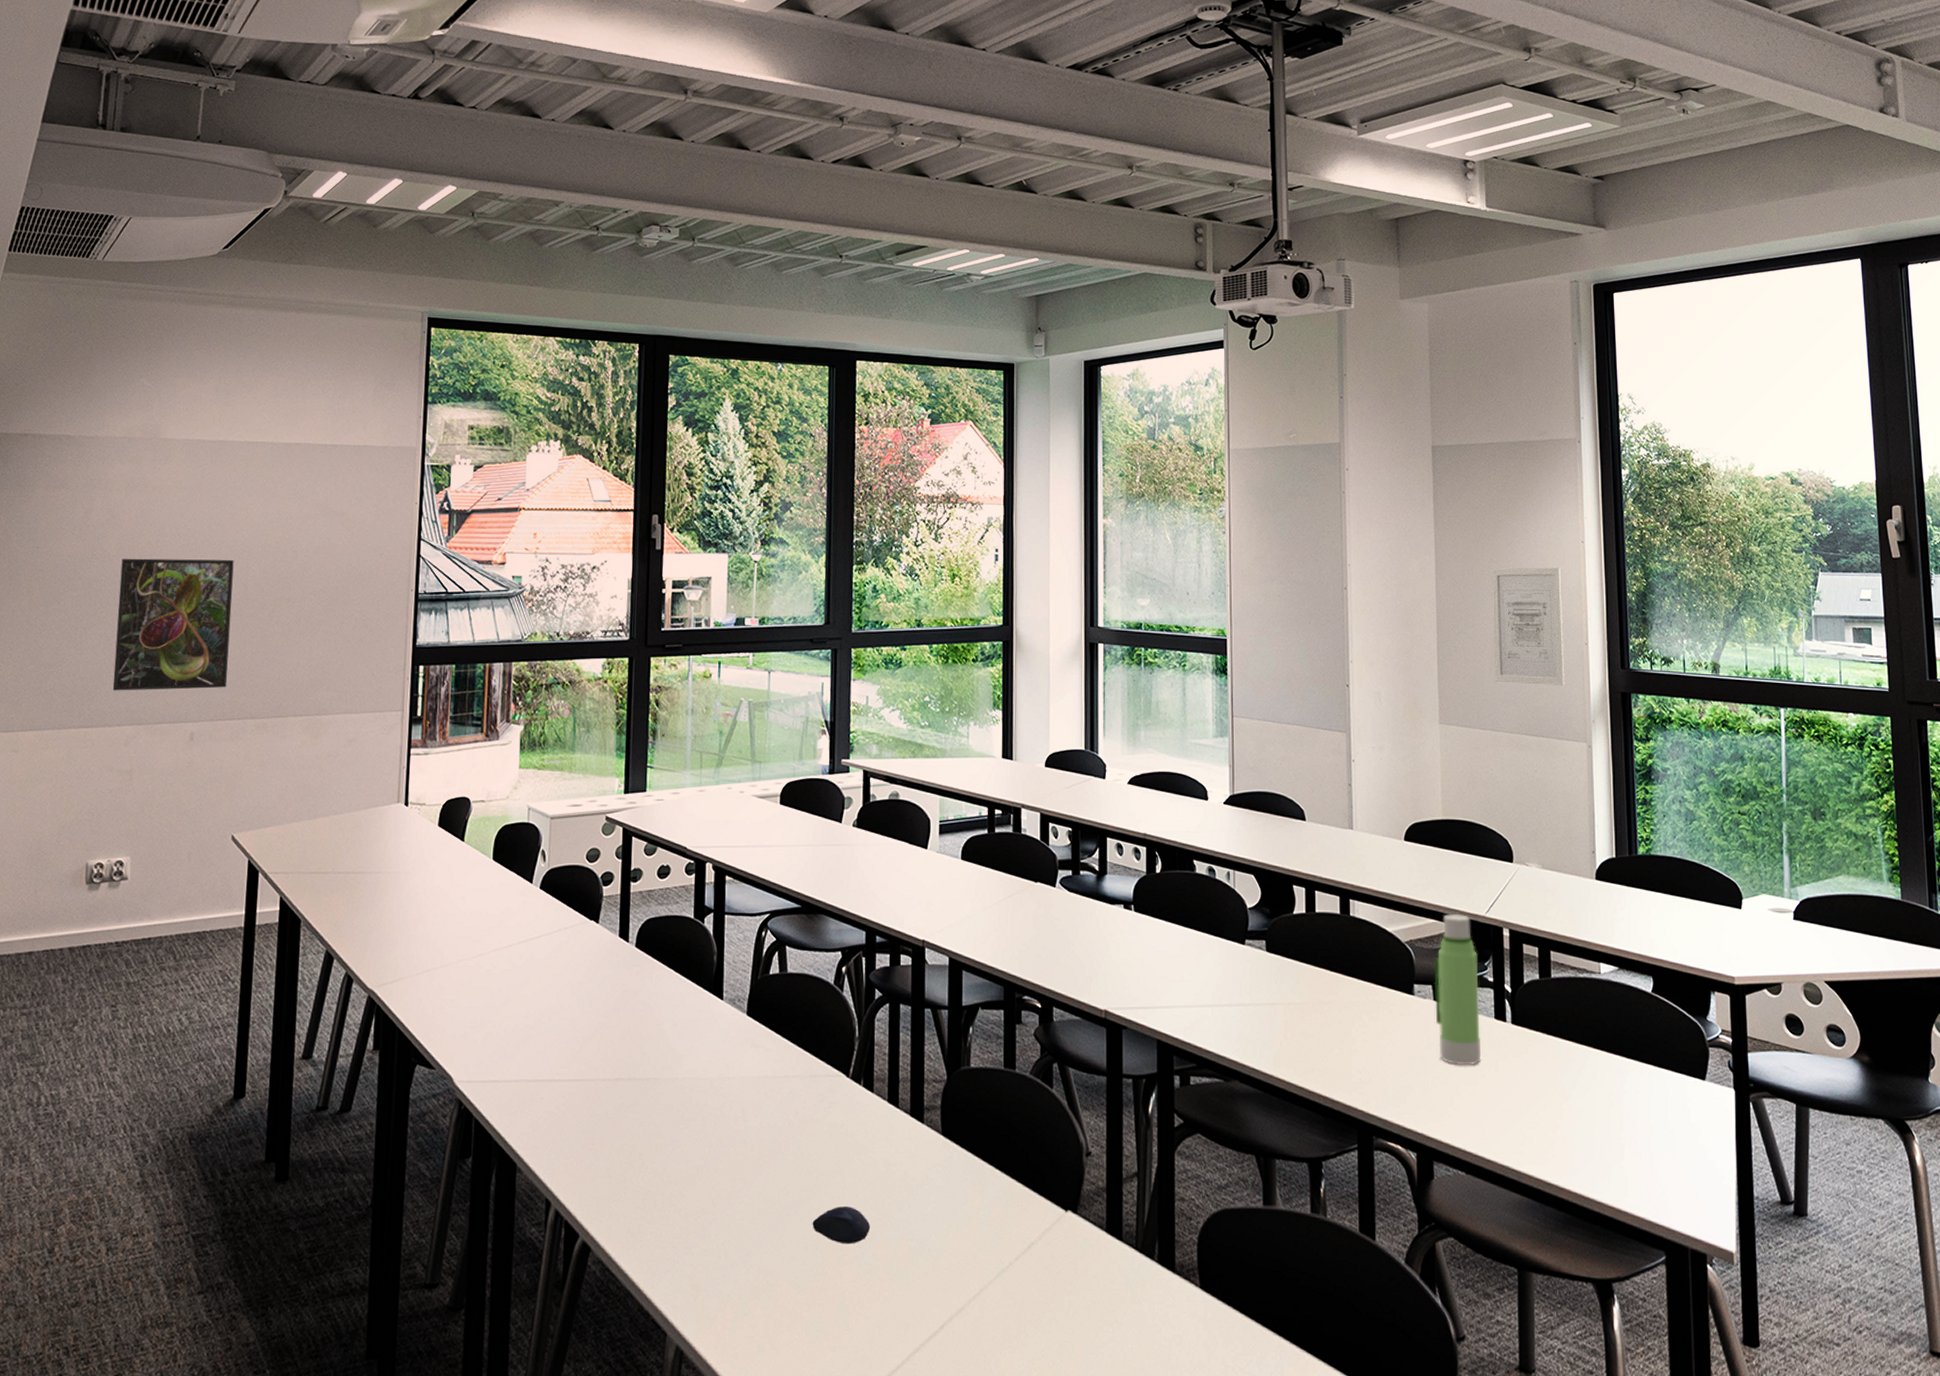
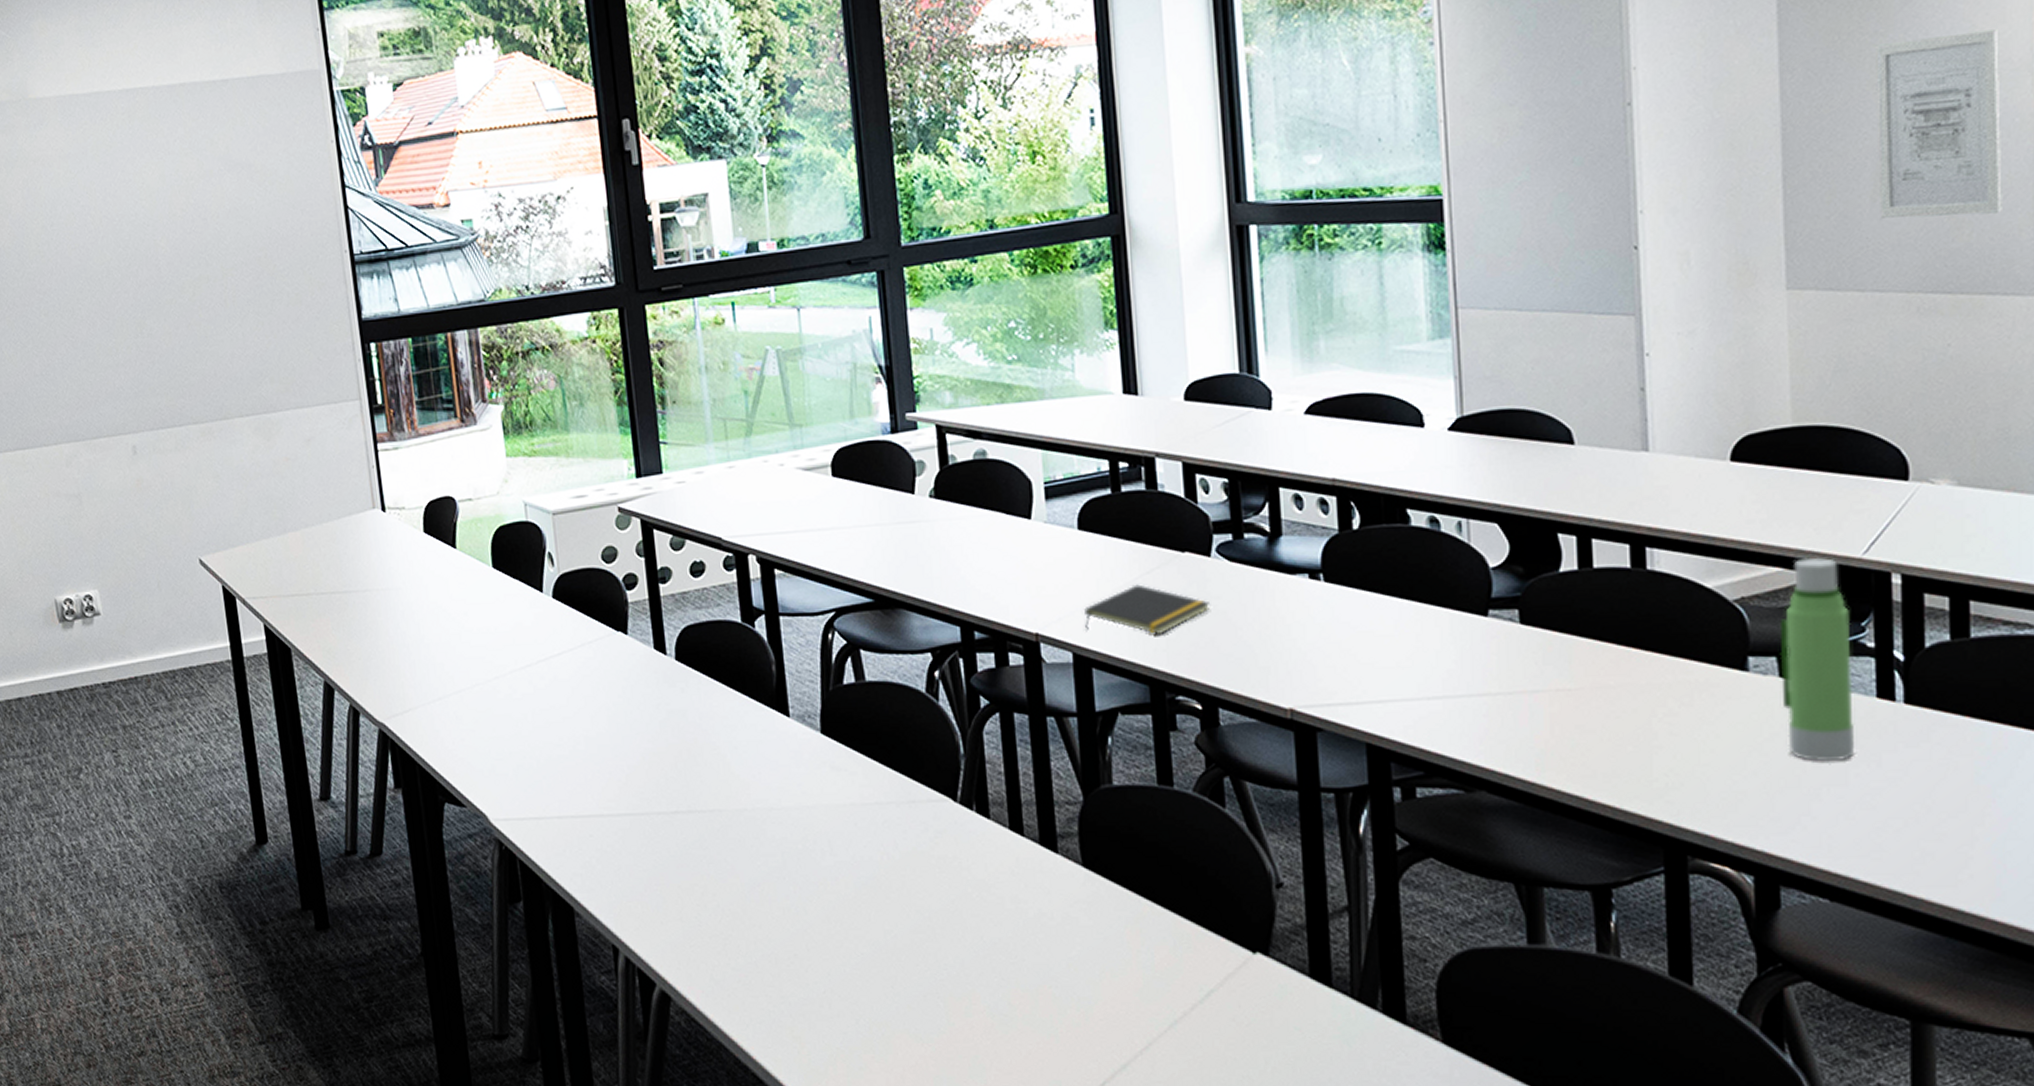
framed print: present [112,558,234,691] -> none [18,237,161,405]
computer mouse: present [812,1207,871,1244] -> none [929,950,1003,993]
notepad: none [960,905,1052,945] -> present [1084,584,1210,634]

